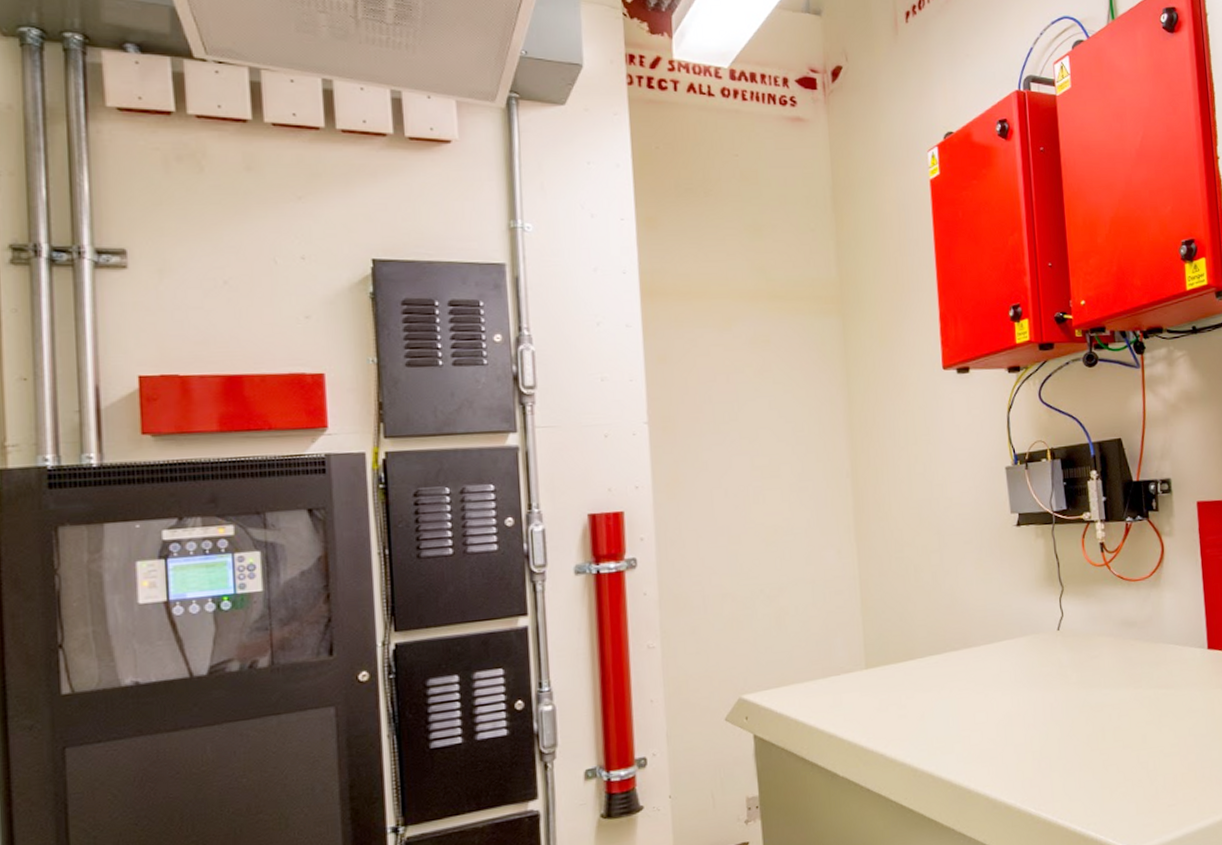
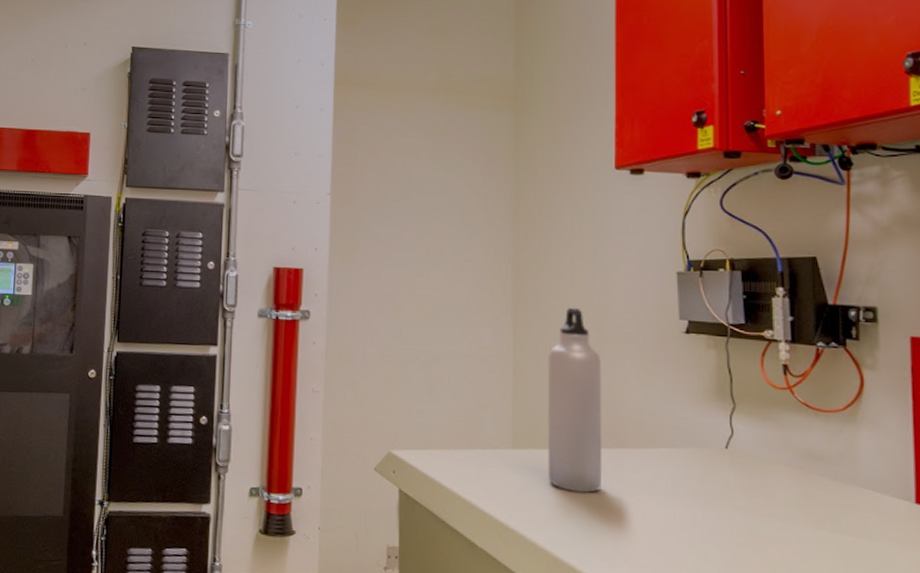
water bottle: none [893,514,952,700] -> present [547,307,602,493]

